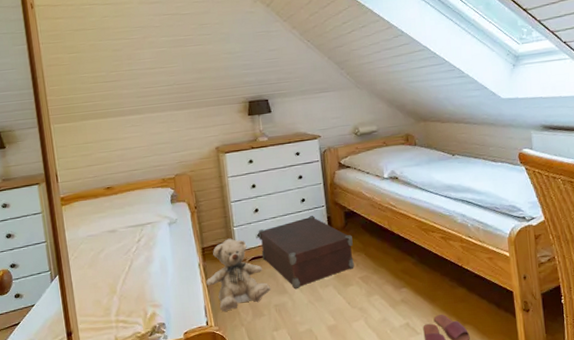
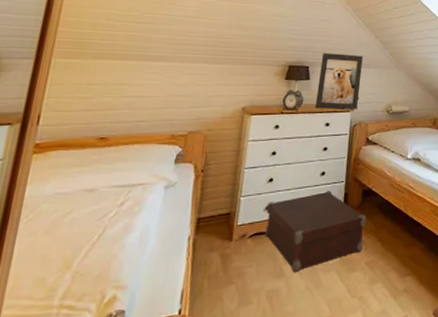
teddy bear: present [206,238,271,312] -> none [192,209,267,297]
alarm clock: none [250,124,271,145] -> present [281,89,304,112]
picture frame: none [278,80,324,140] -> present [315,53,363,109]

